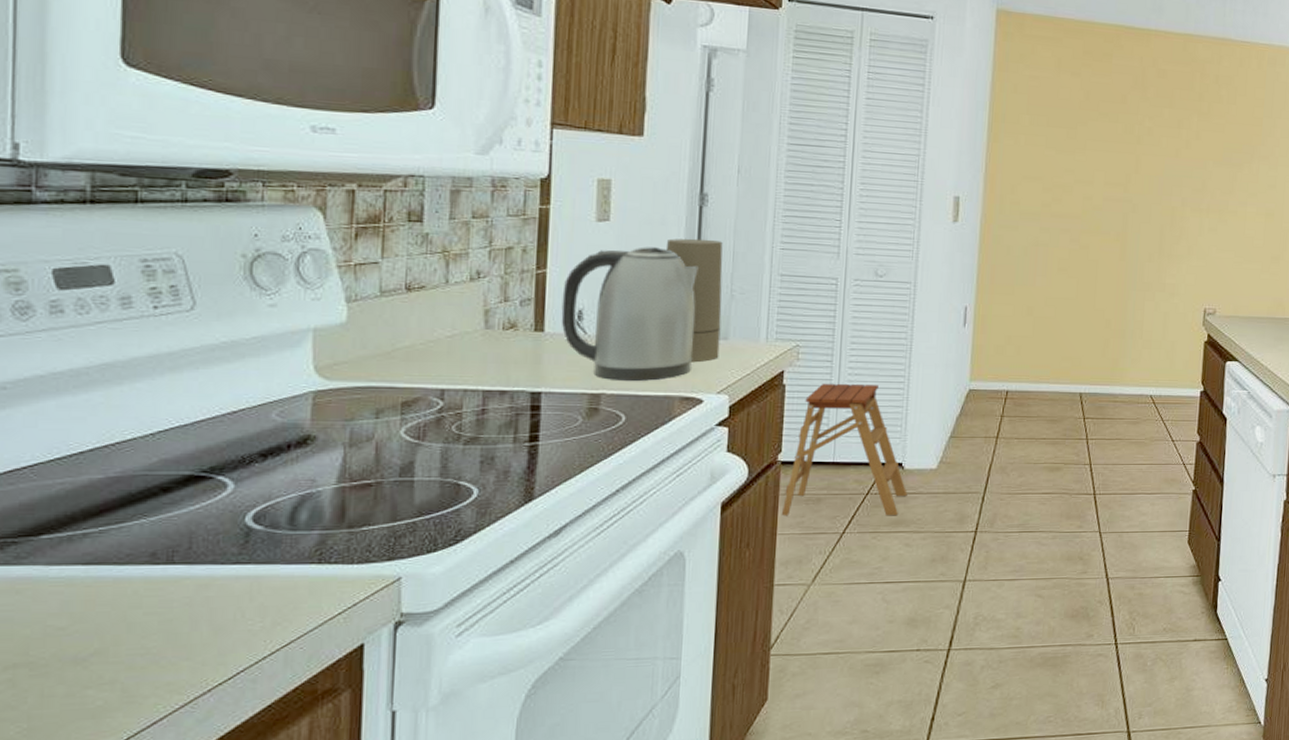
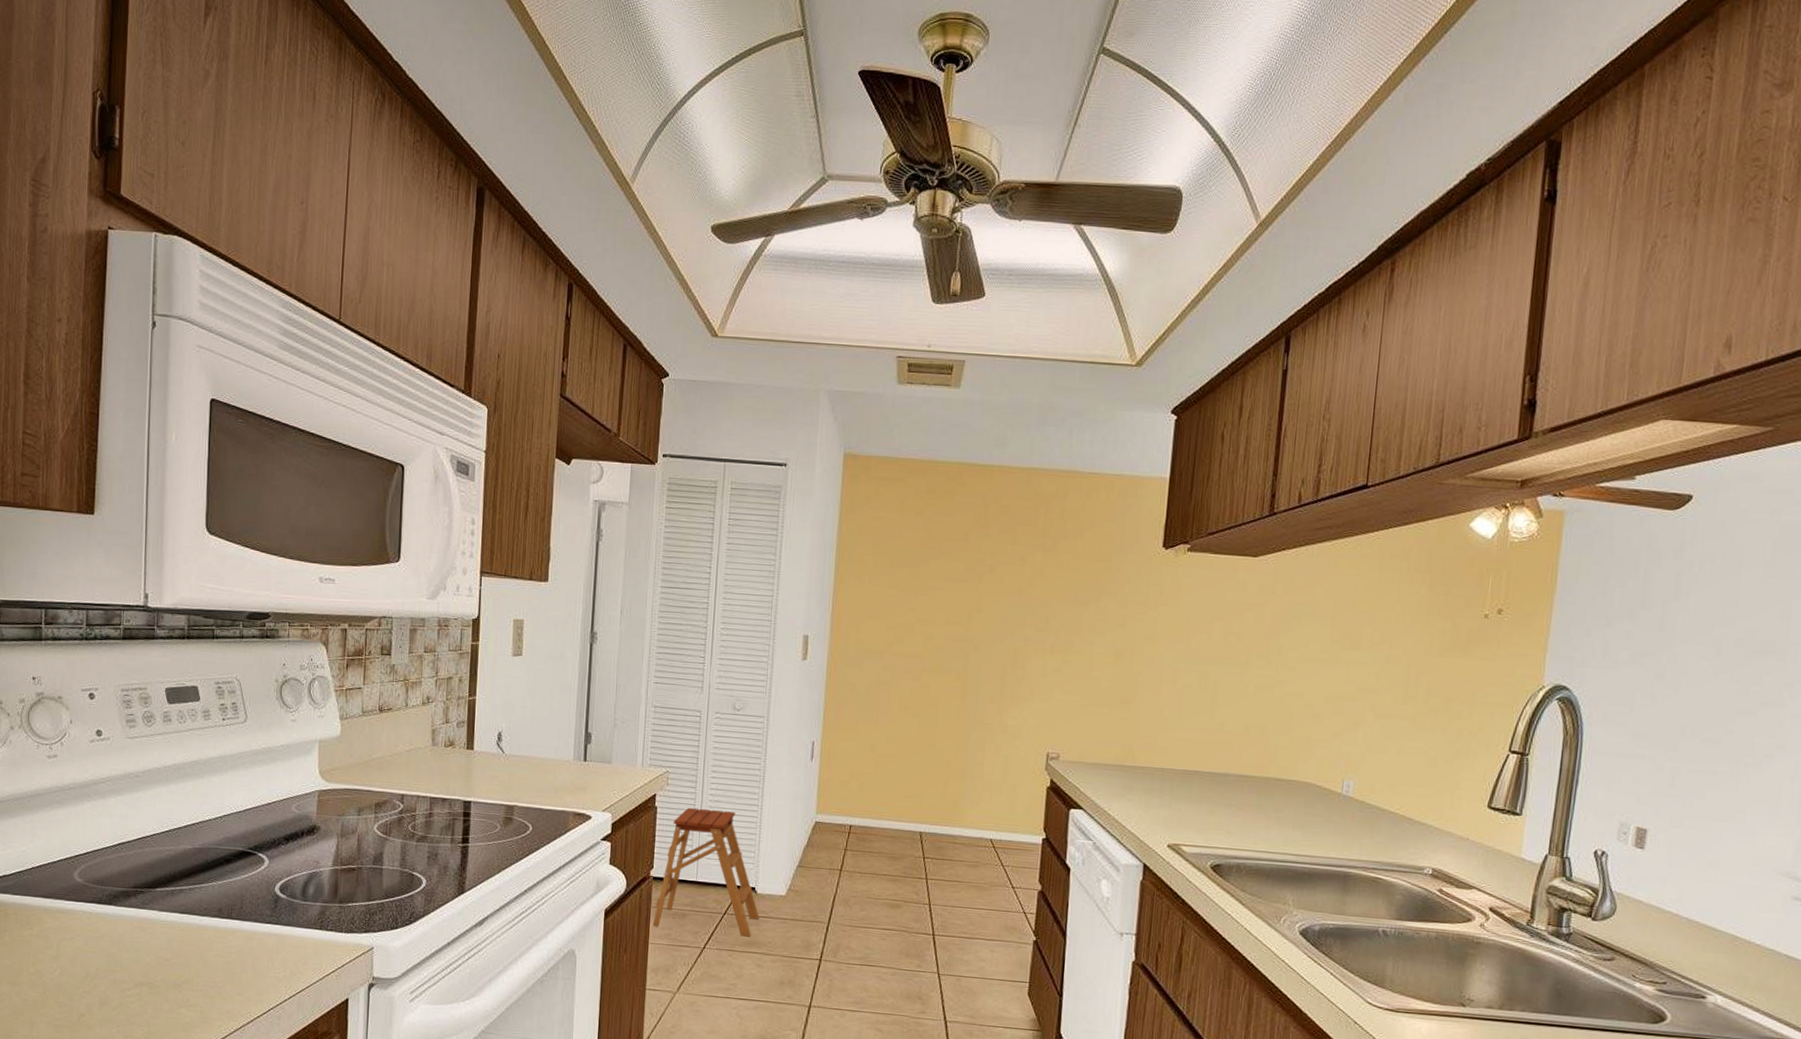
kettle: present [561,247,699,381] -> none [486,679,589,796]
canister: present [665,238,723,363] -> none [564,672,608,783]

